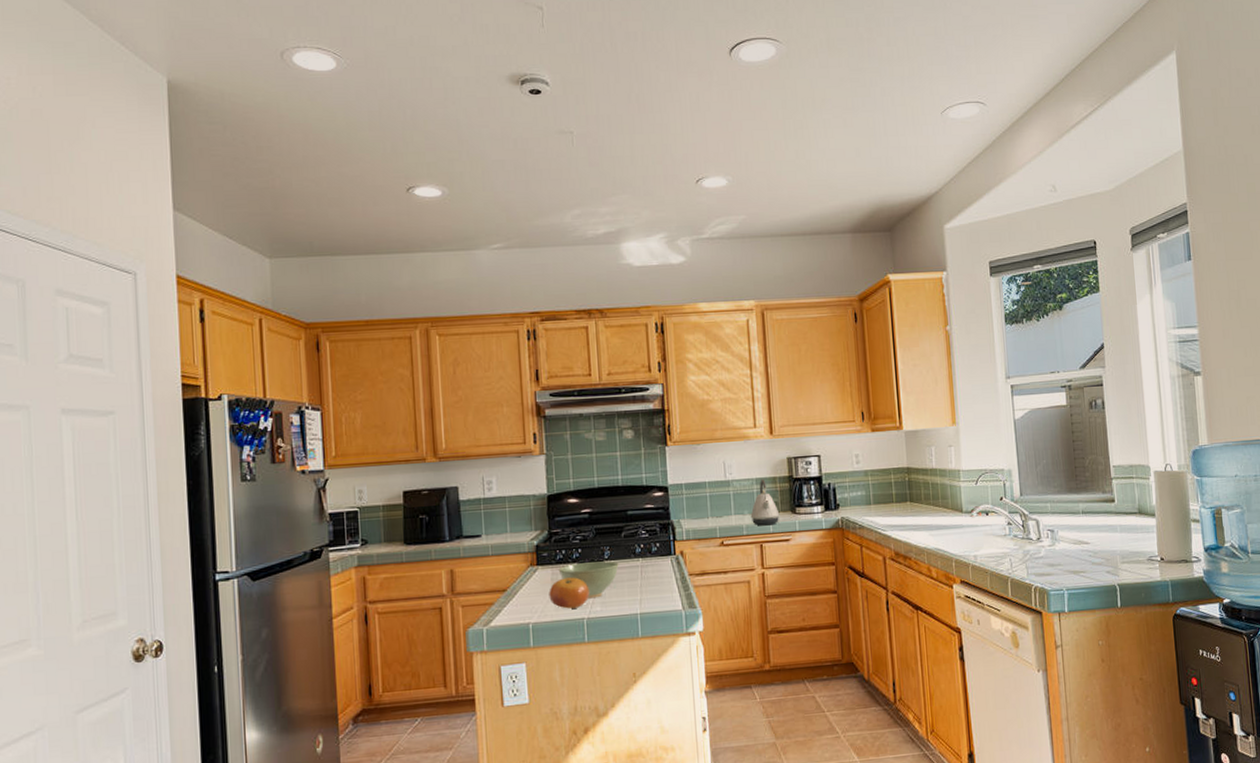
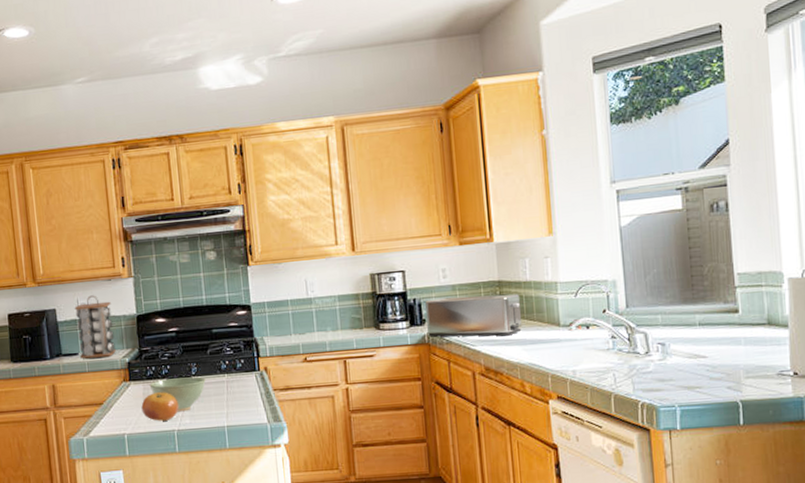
spice rack: none [479,472,523,542] -> present [74,295,116,359]
kettle: present [750,479,780,526] -> none [333,296,364,342]
toaster: none [839,480,929,522] -> present [425,294,523,337]

